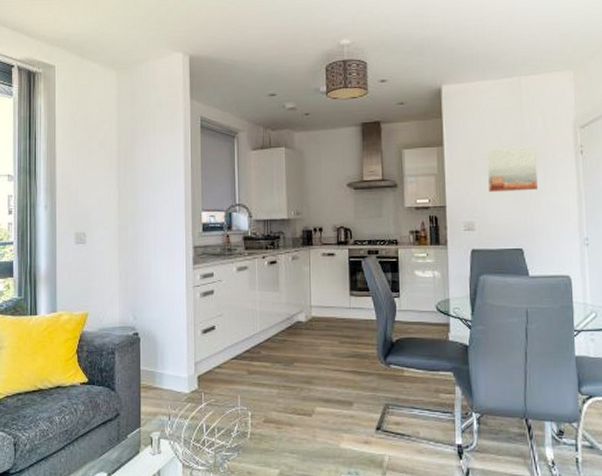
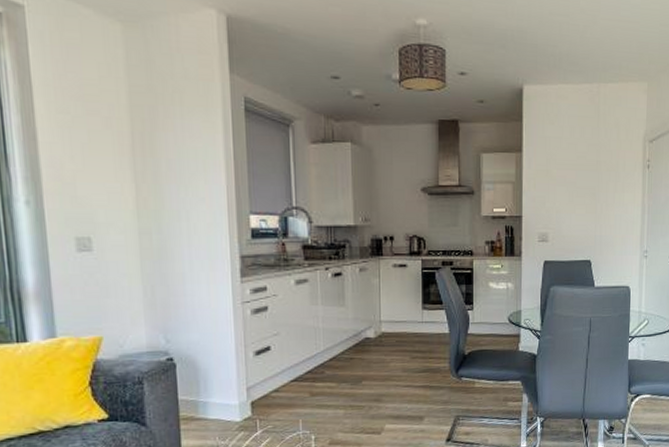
wall art: present [486,145,538,192] -> none [563,156,609,203]

